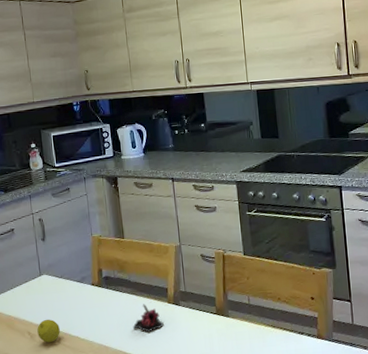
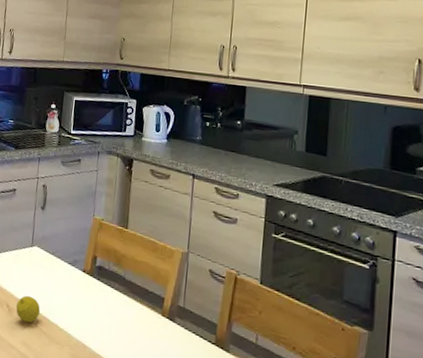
flower: present [132,304,164,333] -> none [117,308,152,344]

